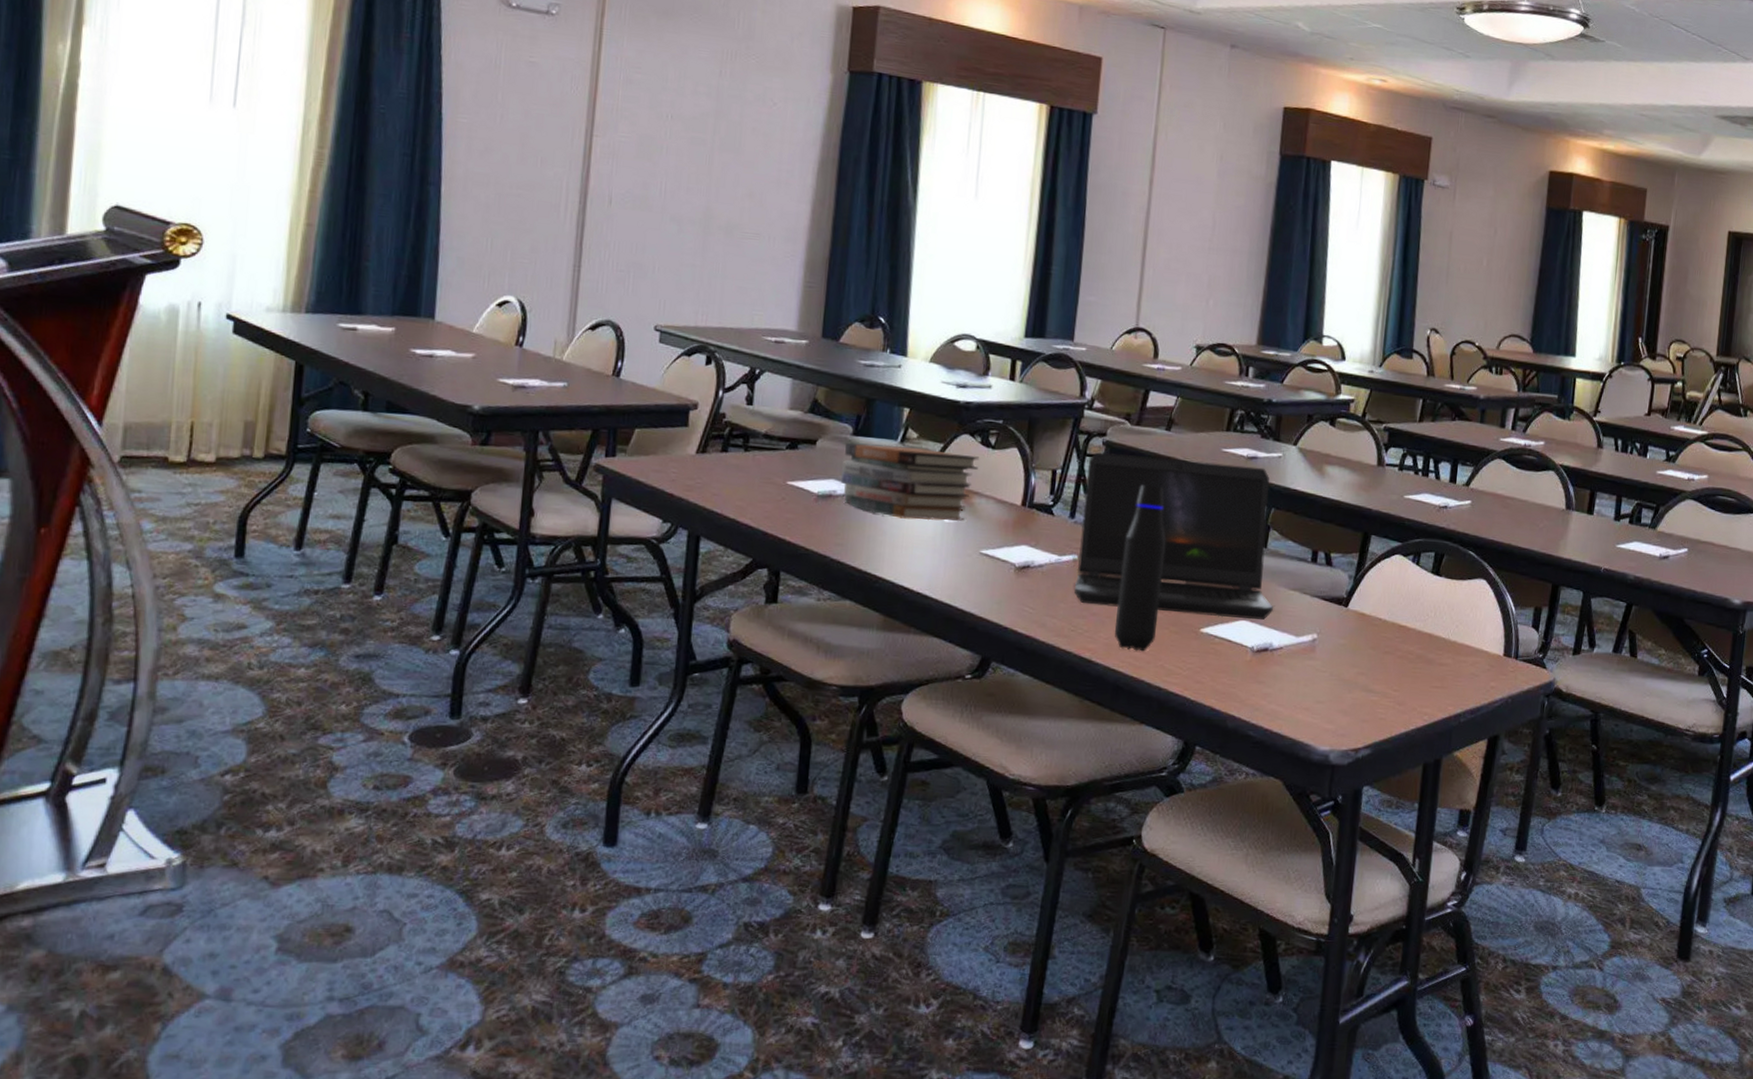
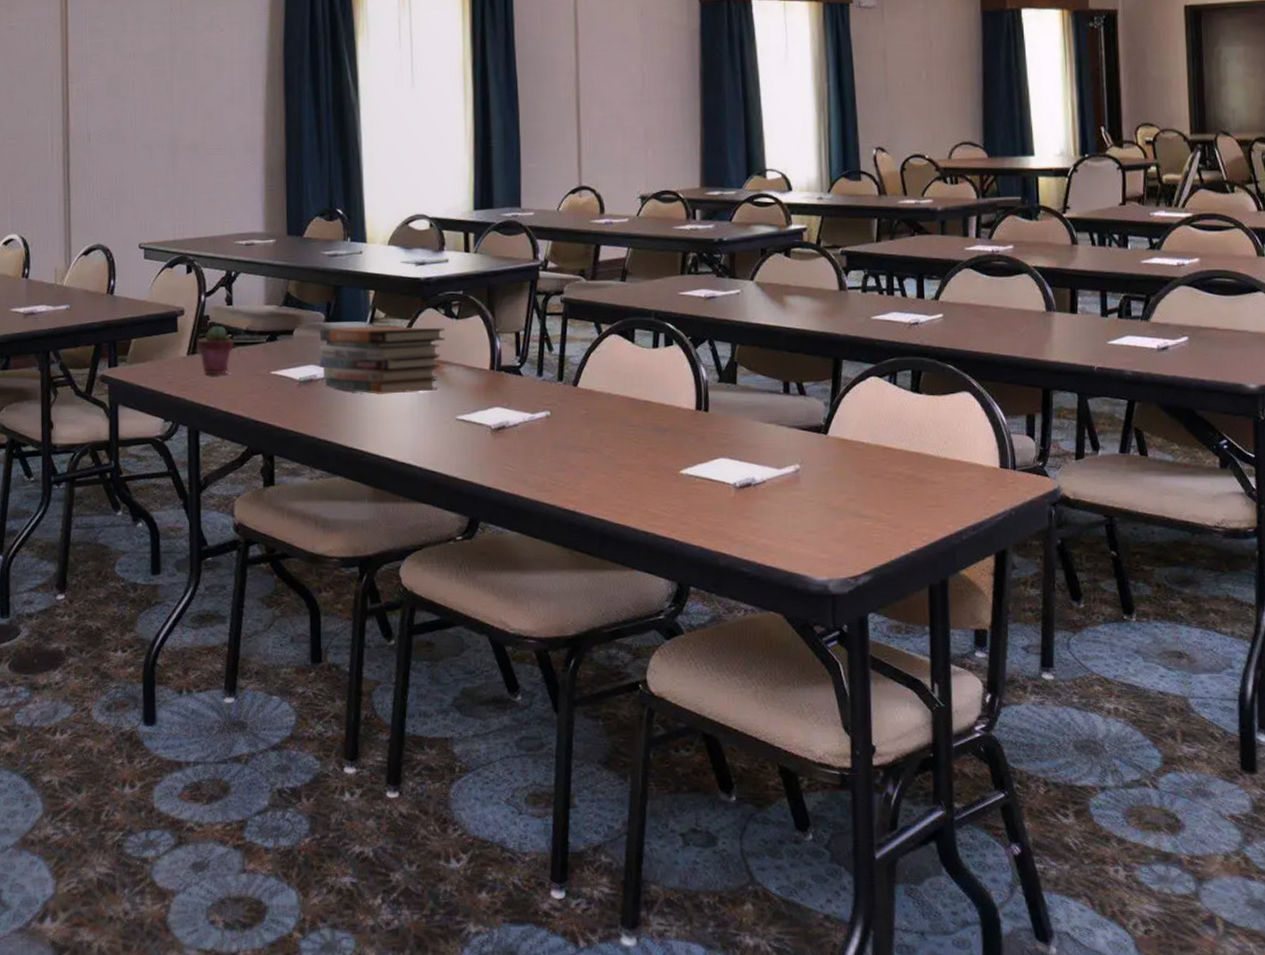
potted succulent: none [708,425,751,479] -> present [197,325,234,375]
laptop computer: present [1074,451,1274,621] -> none [549,306,752,458]
water bottle: present [1114,485,1166,652] -> none [594,337,636,499]

